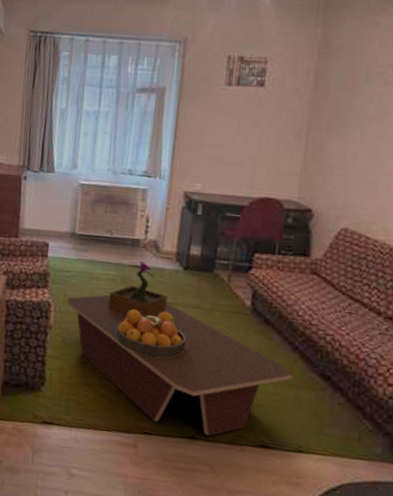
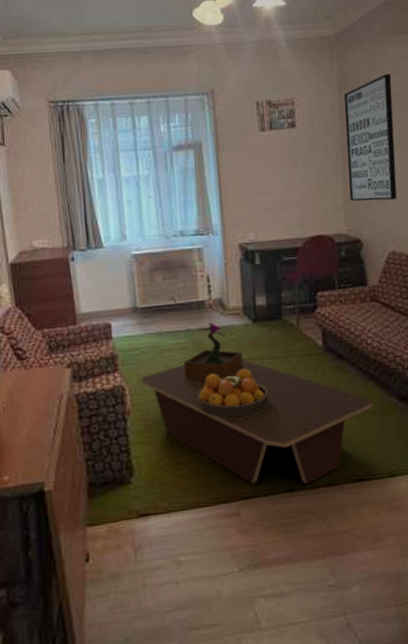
wall art: none [308,44,380,175] -> present [343,74,397,201]

